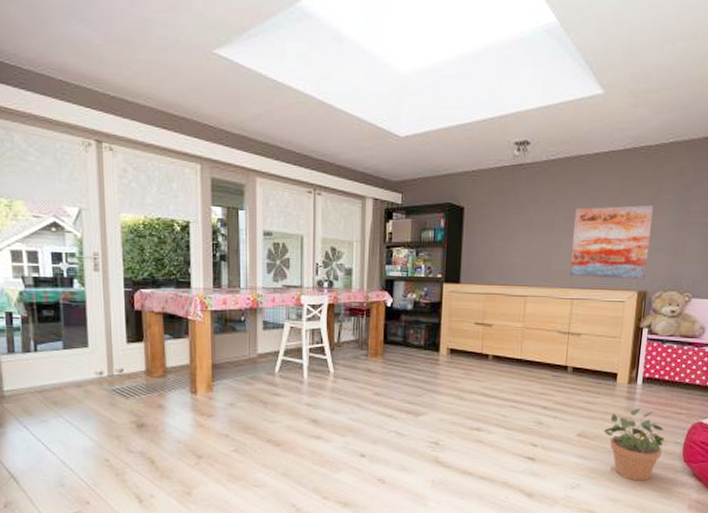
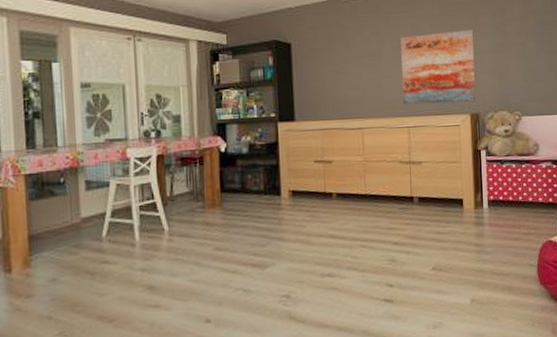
potted plant: present [603,408,667,481] -> none [457,233,522,311]

